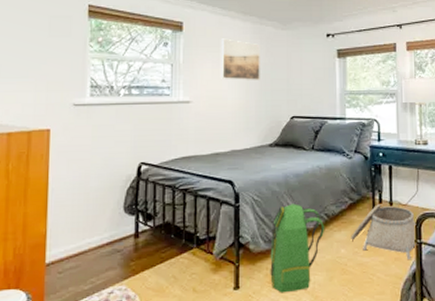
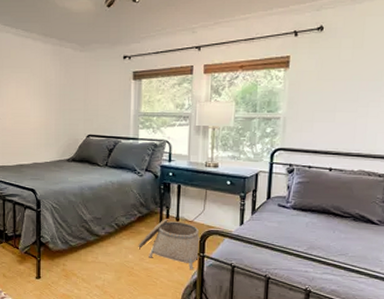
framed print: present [221,38,260,80] -> none [24,60,60,100]
backpack: present [270,204,324,293] -> none [66,213,114,286]

